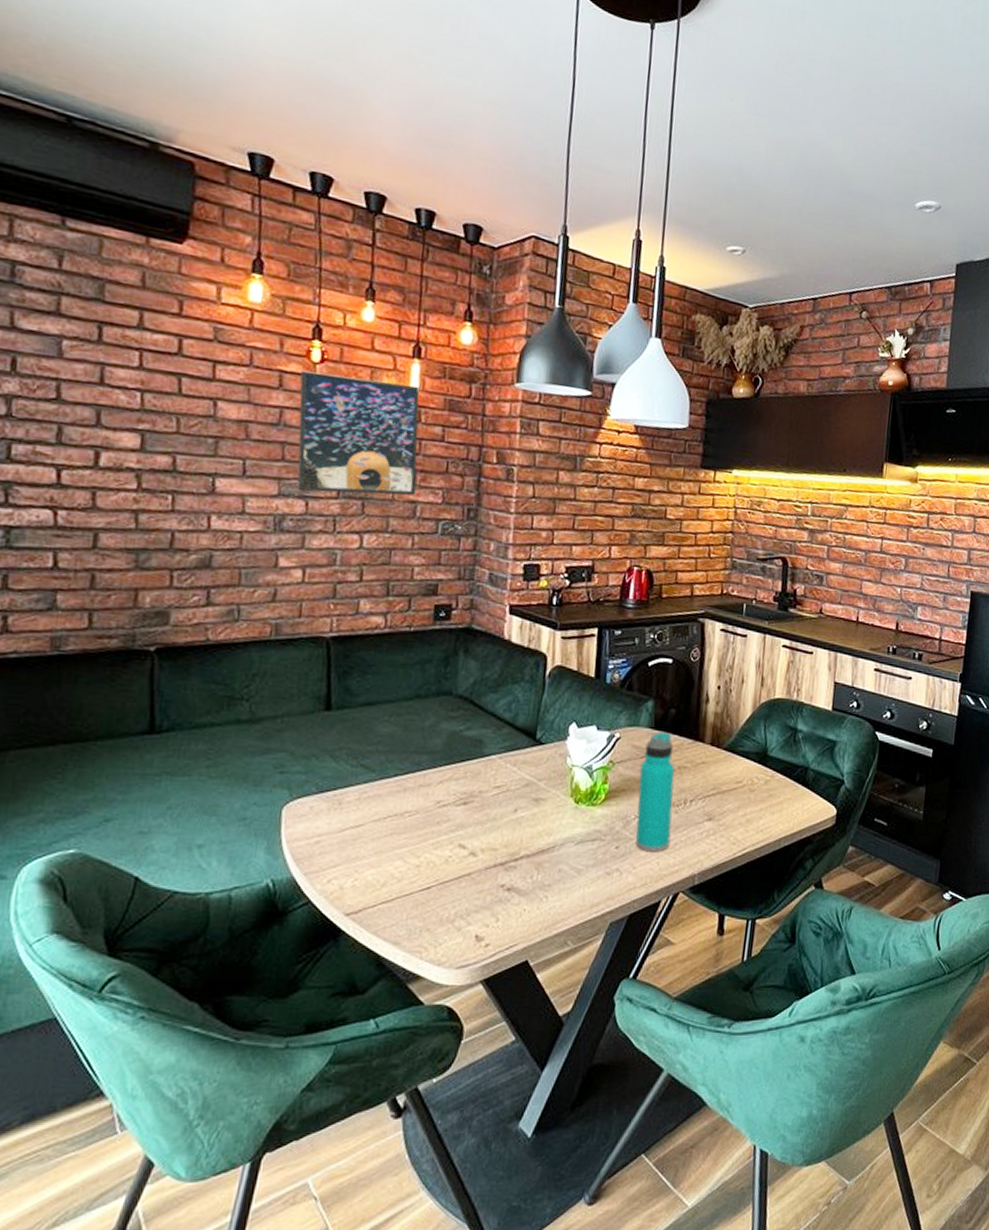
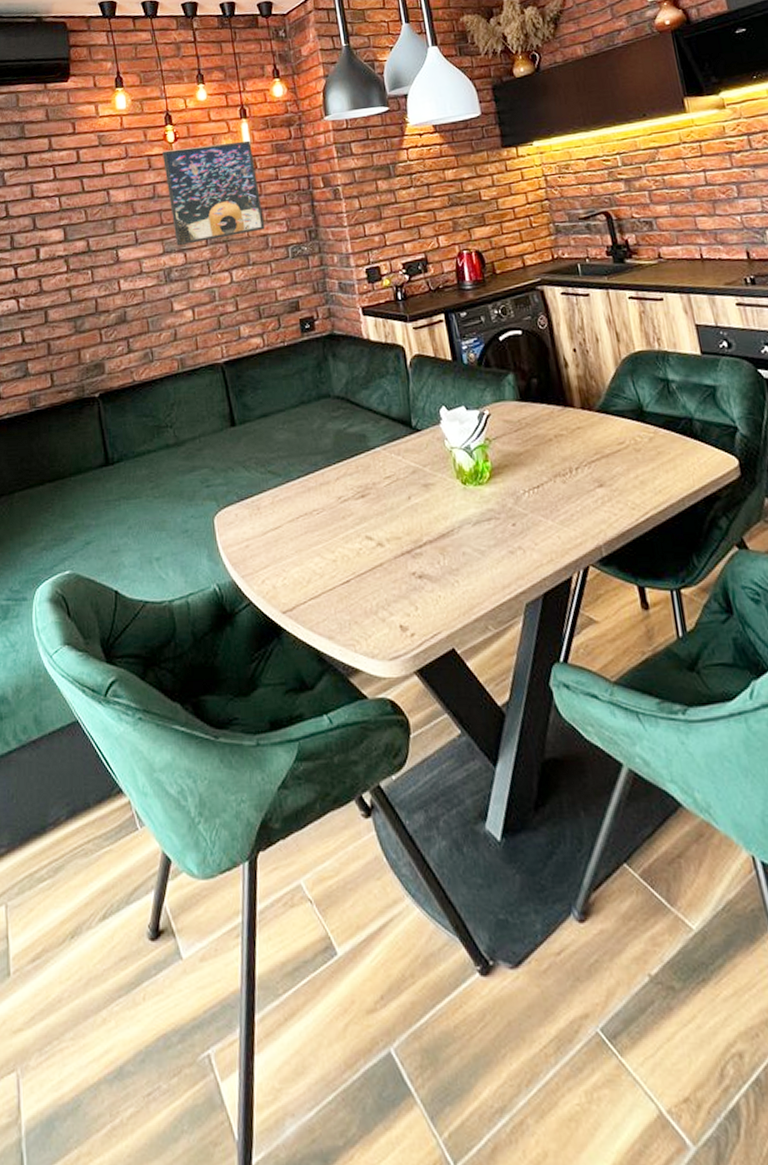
water bottle: present [635,731,675,852] -> none [516,402,567,526]

